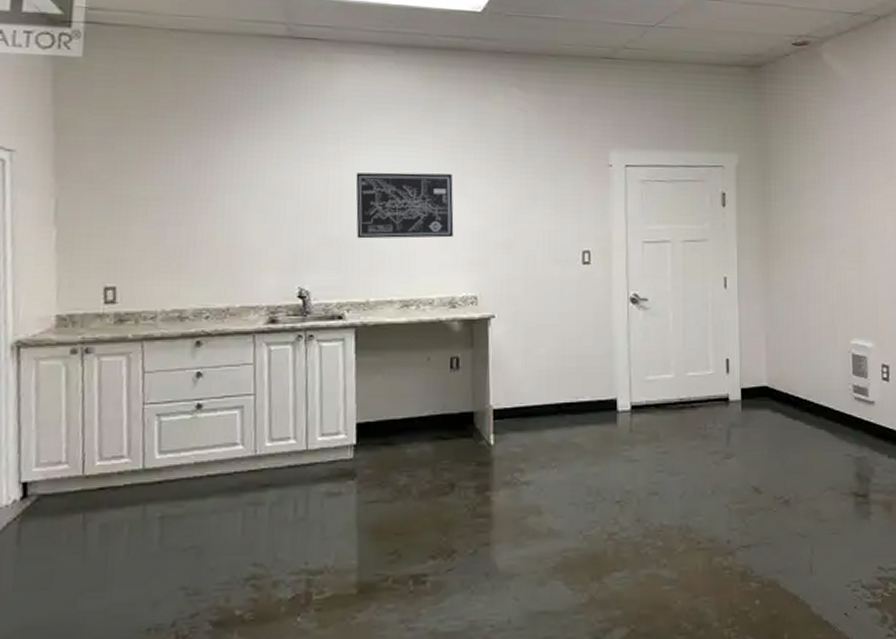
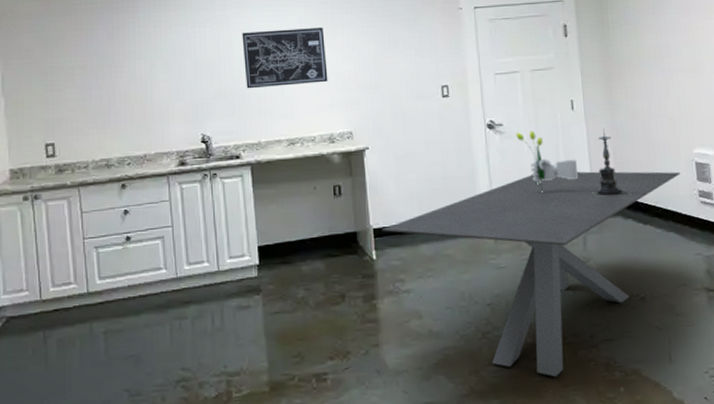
dining table: none [502,357,835,587] -> present [381,171,680,378]
bouquet: none [661,308,727,378] -> present [516,130,579,192]
candle holder: none [738,311,782,388] -> present [590,129,631,198]

